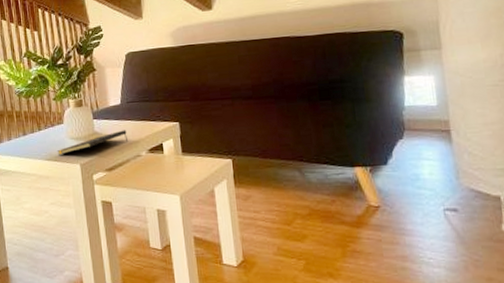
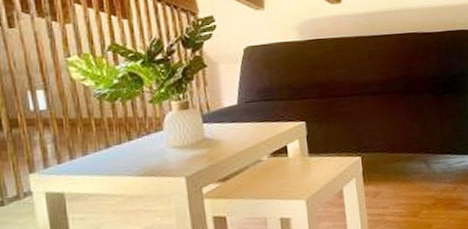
notepad: present [56,130,129,155] -> none [153,133,247,169]

